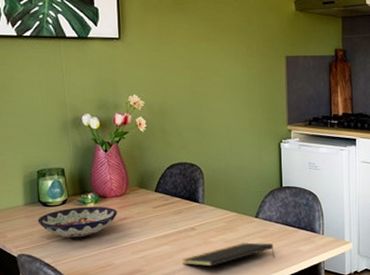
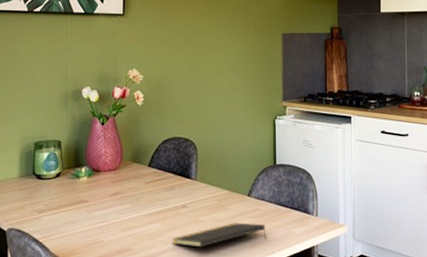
bowl: present [37,206,118,241] -> none [30,180,110,215]

